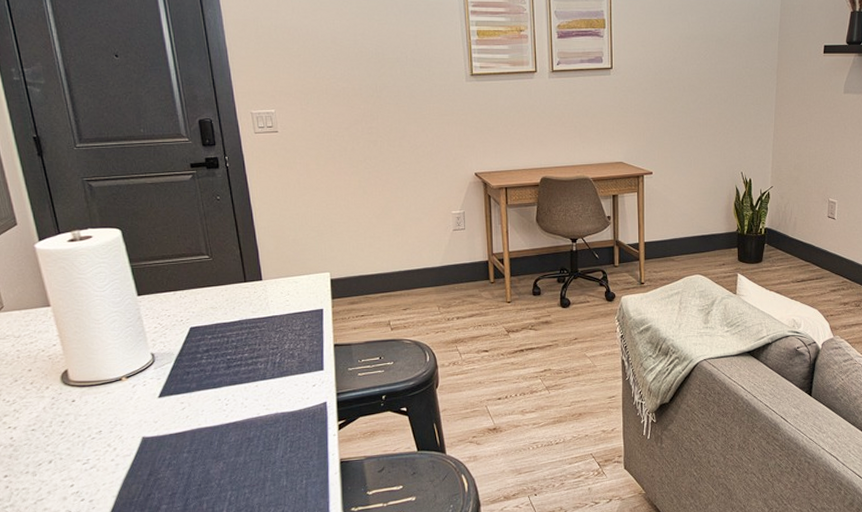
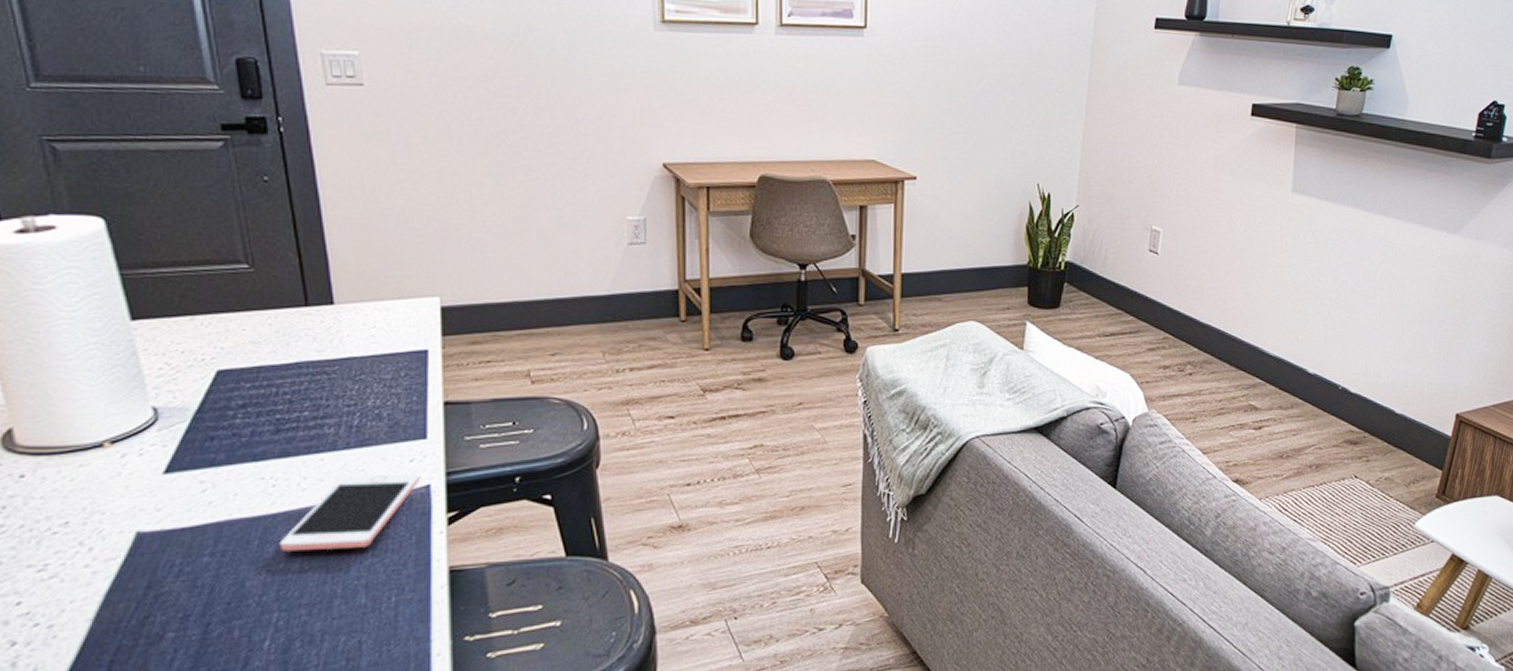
cell phone: none [231,394,320,449] -> present [279,473,421,551]

